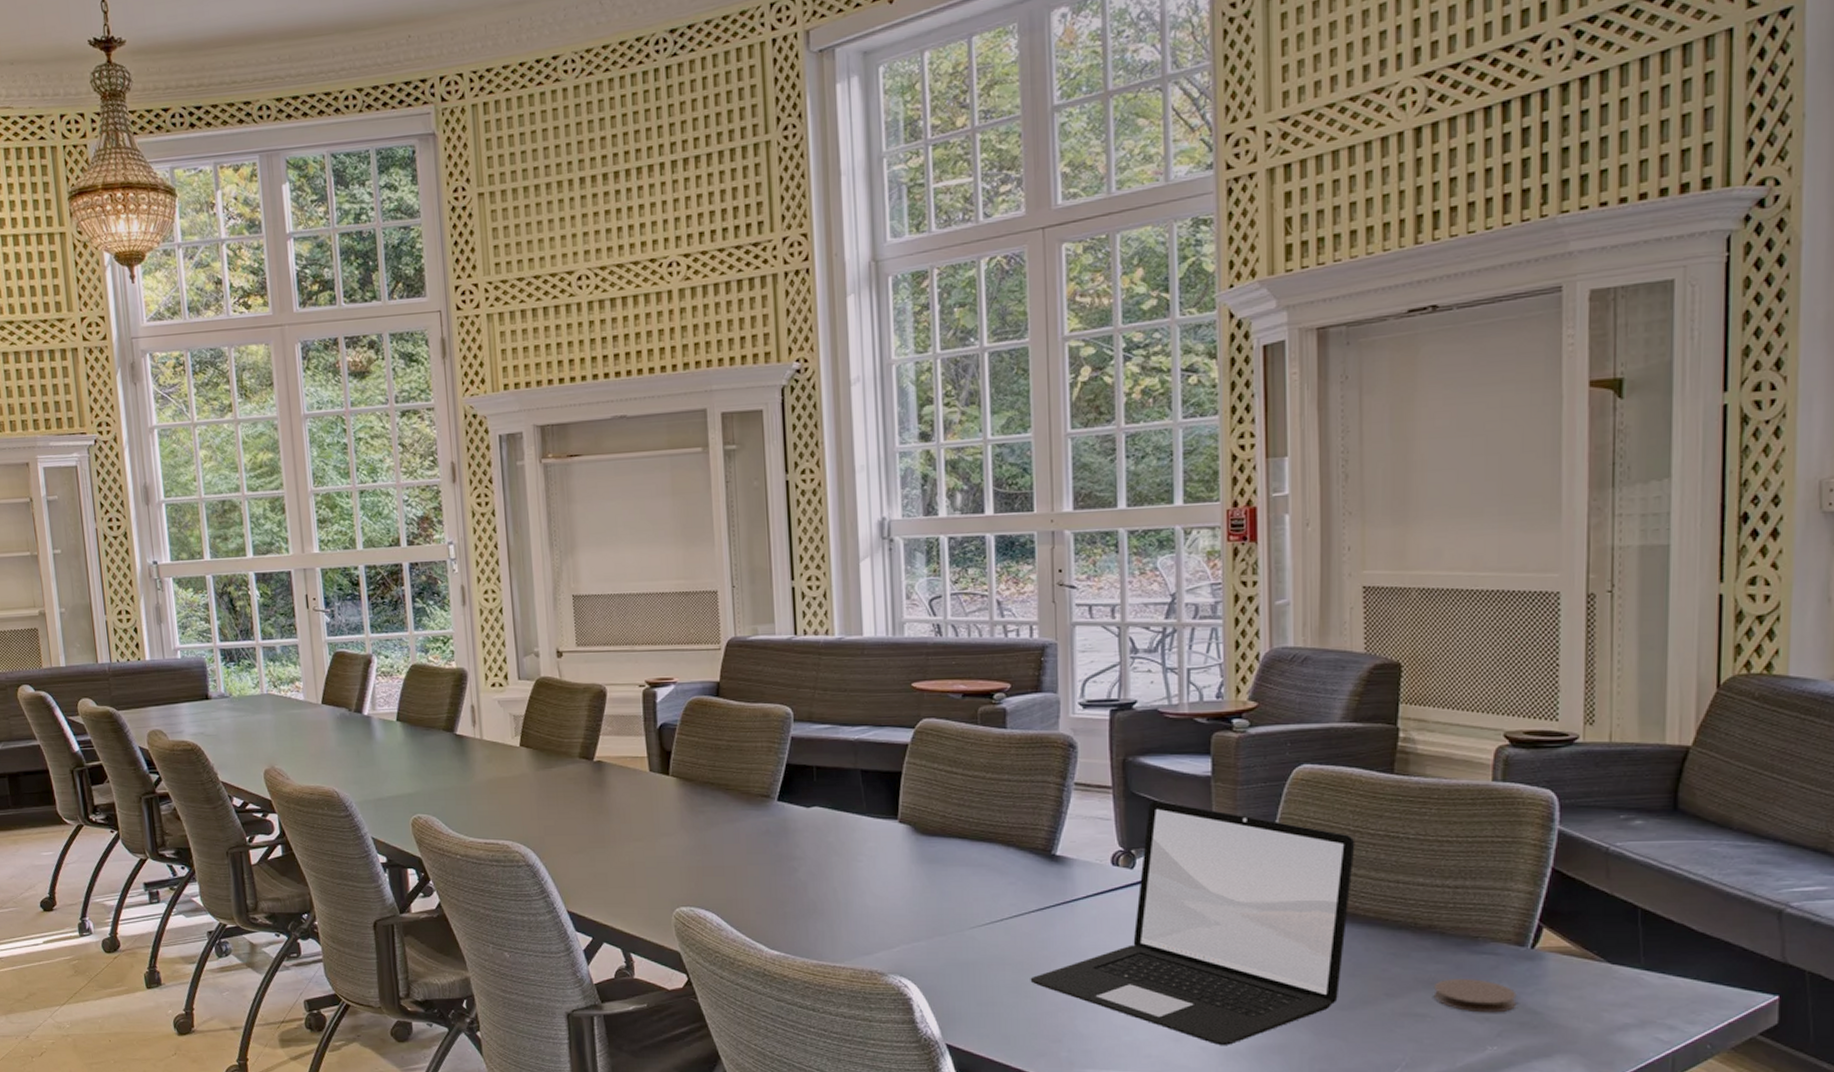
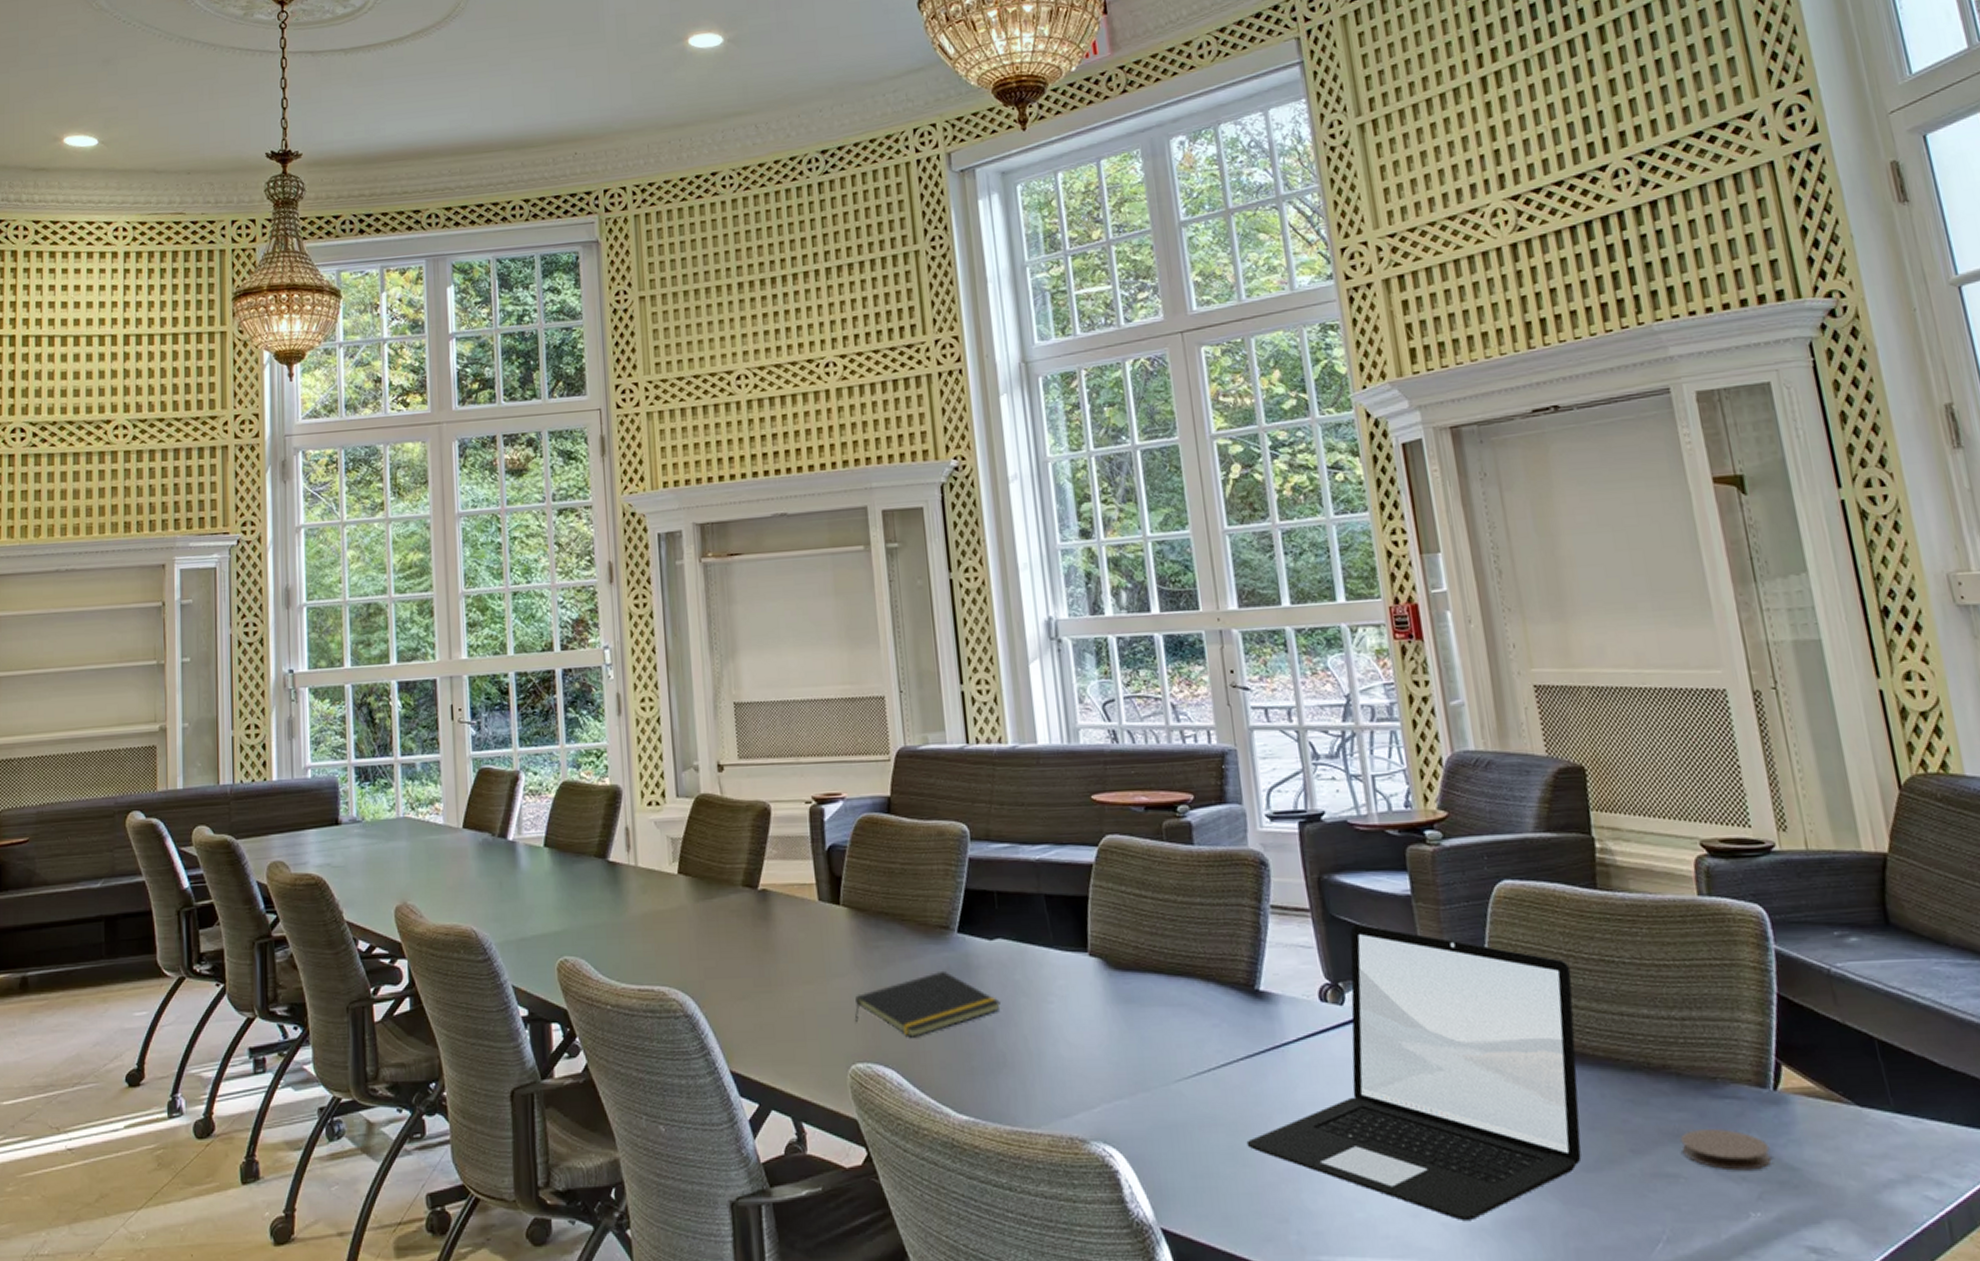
notepad: none [680,832,815,887] -> present [854,970,1002,1038]

